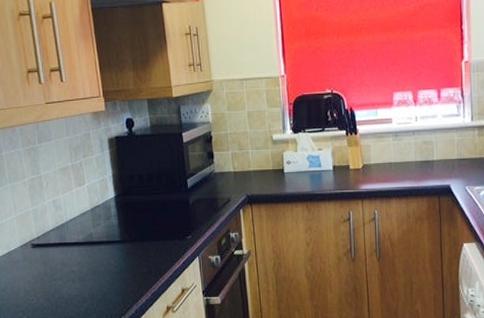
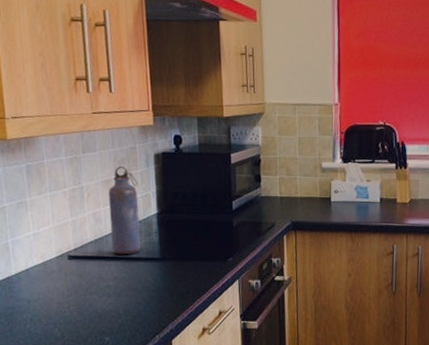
water bottle: none [66,153,101,240] -> present [108,166,141,255]

